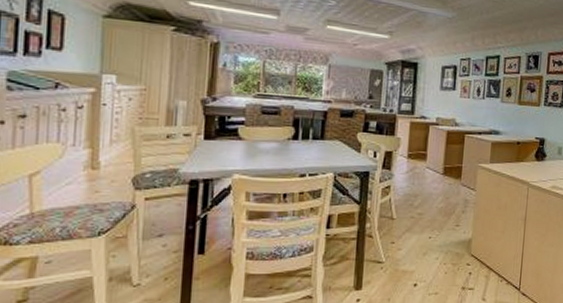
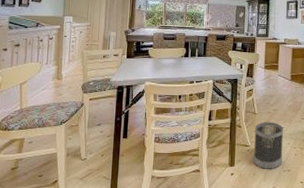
wastebasket: none [388,230,432,292] -> present [254,122,284,169]

